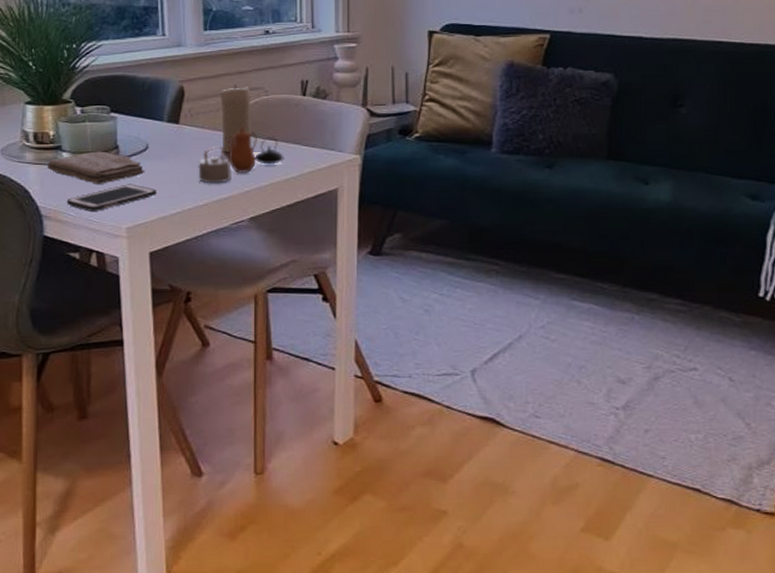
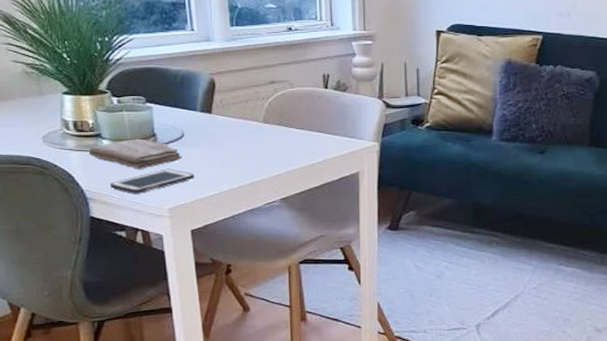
teapot: present [198,127,284,184] -> none [231,117,310,168]
candle: present [220,84,252,154] -> none [249,77,280,141]

